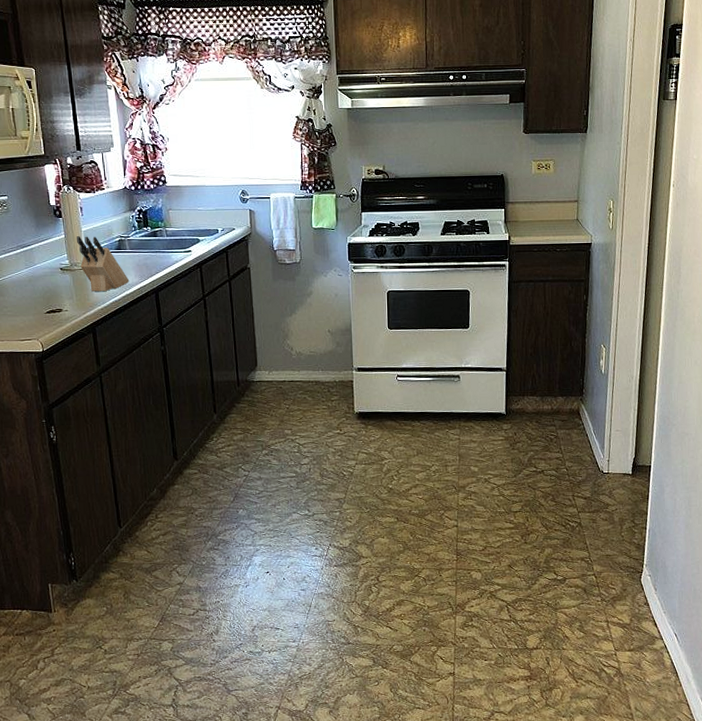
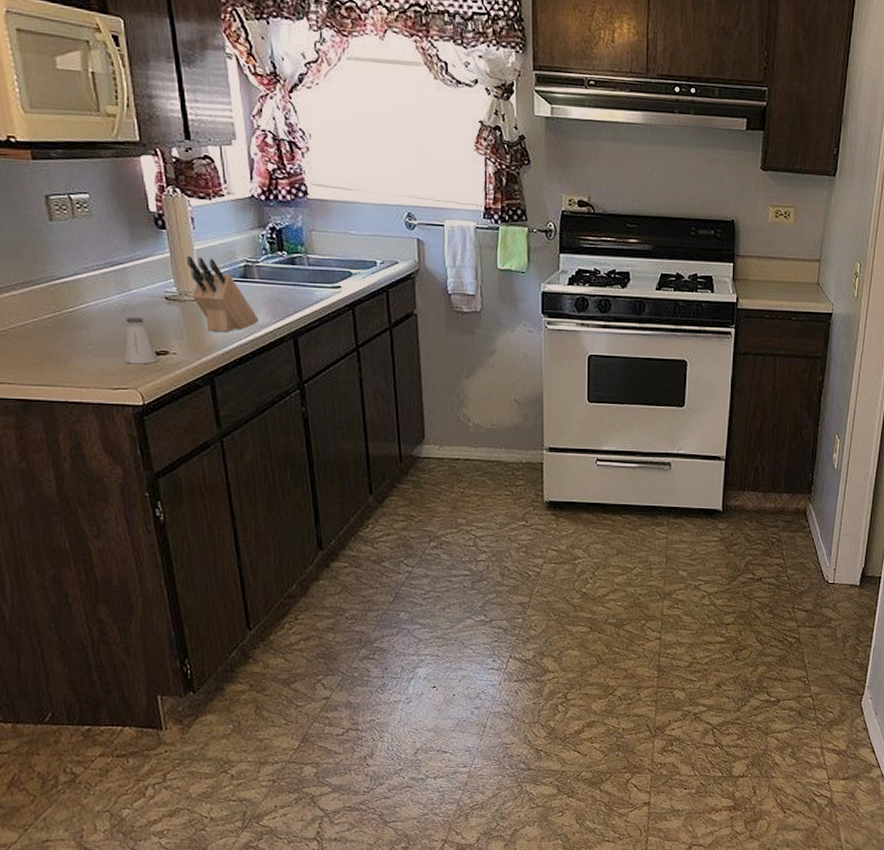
saltshaker: none [29,284,55,321] -> present [123,316,159,364]

